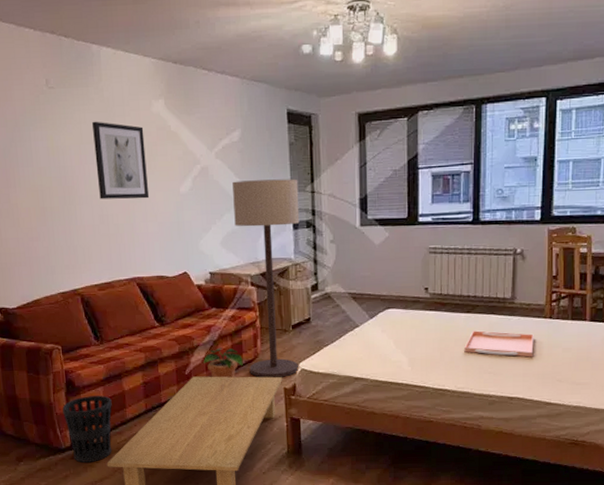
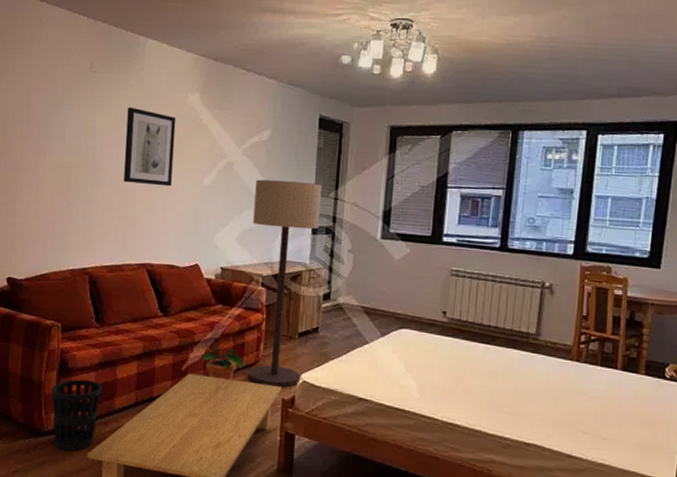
serving tray: present [464,330,534,357] -> none [480,364,558,402]

